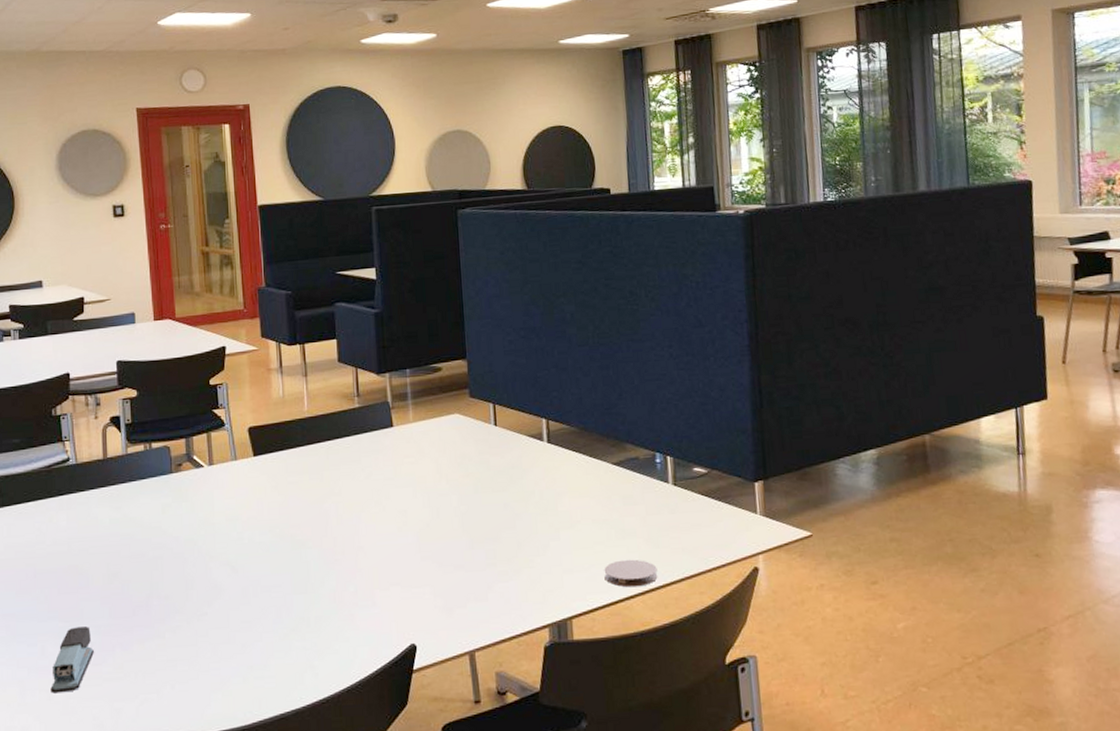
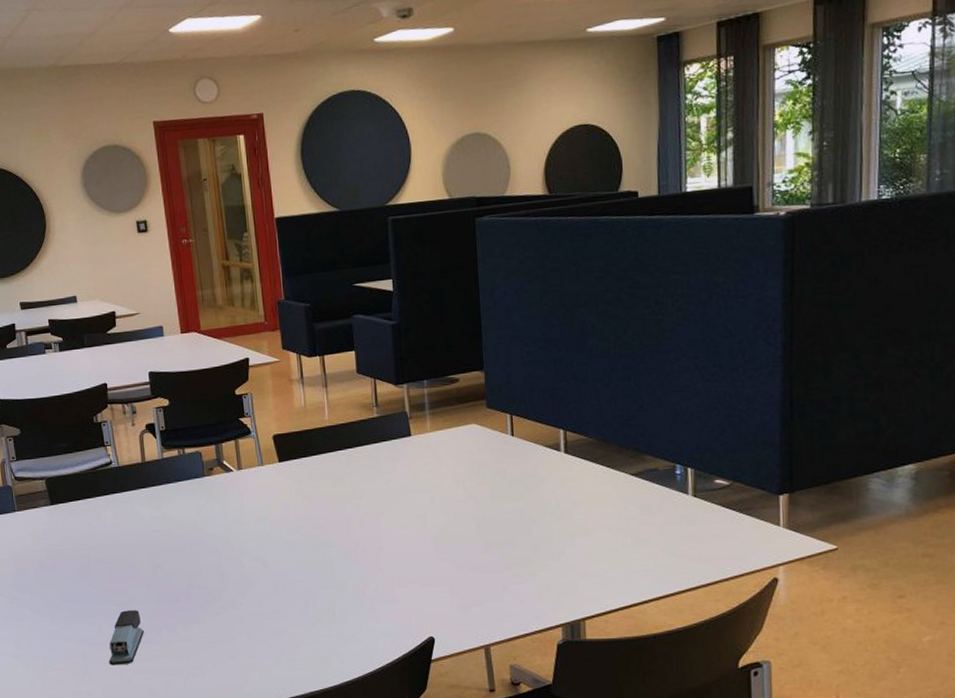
coaster: present [604,559,658,588] -> none [618,566,673,593]

